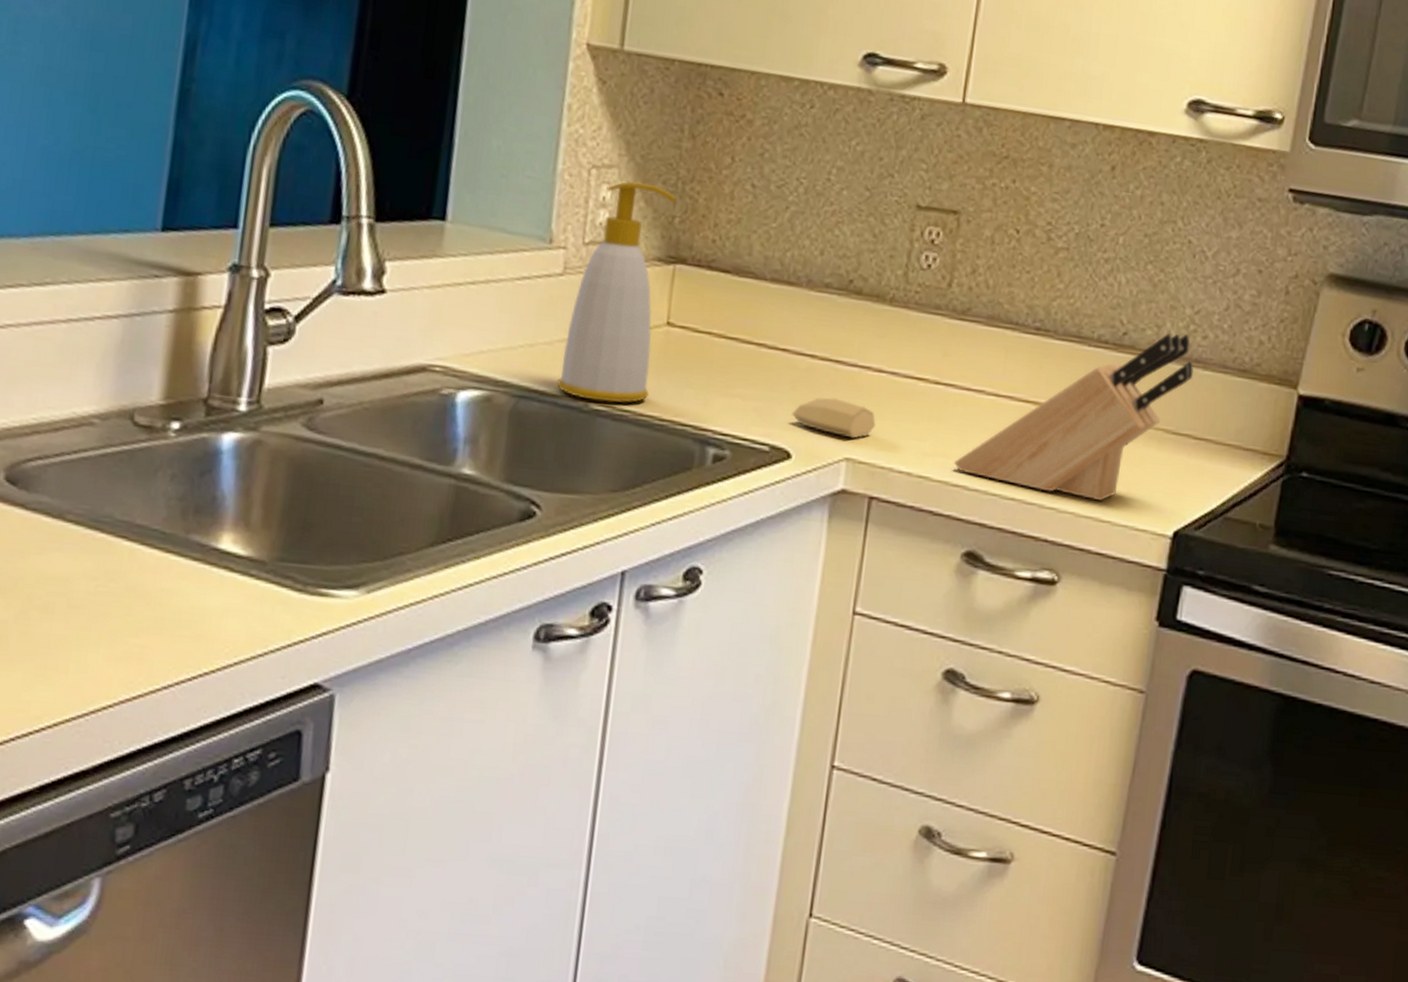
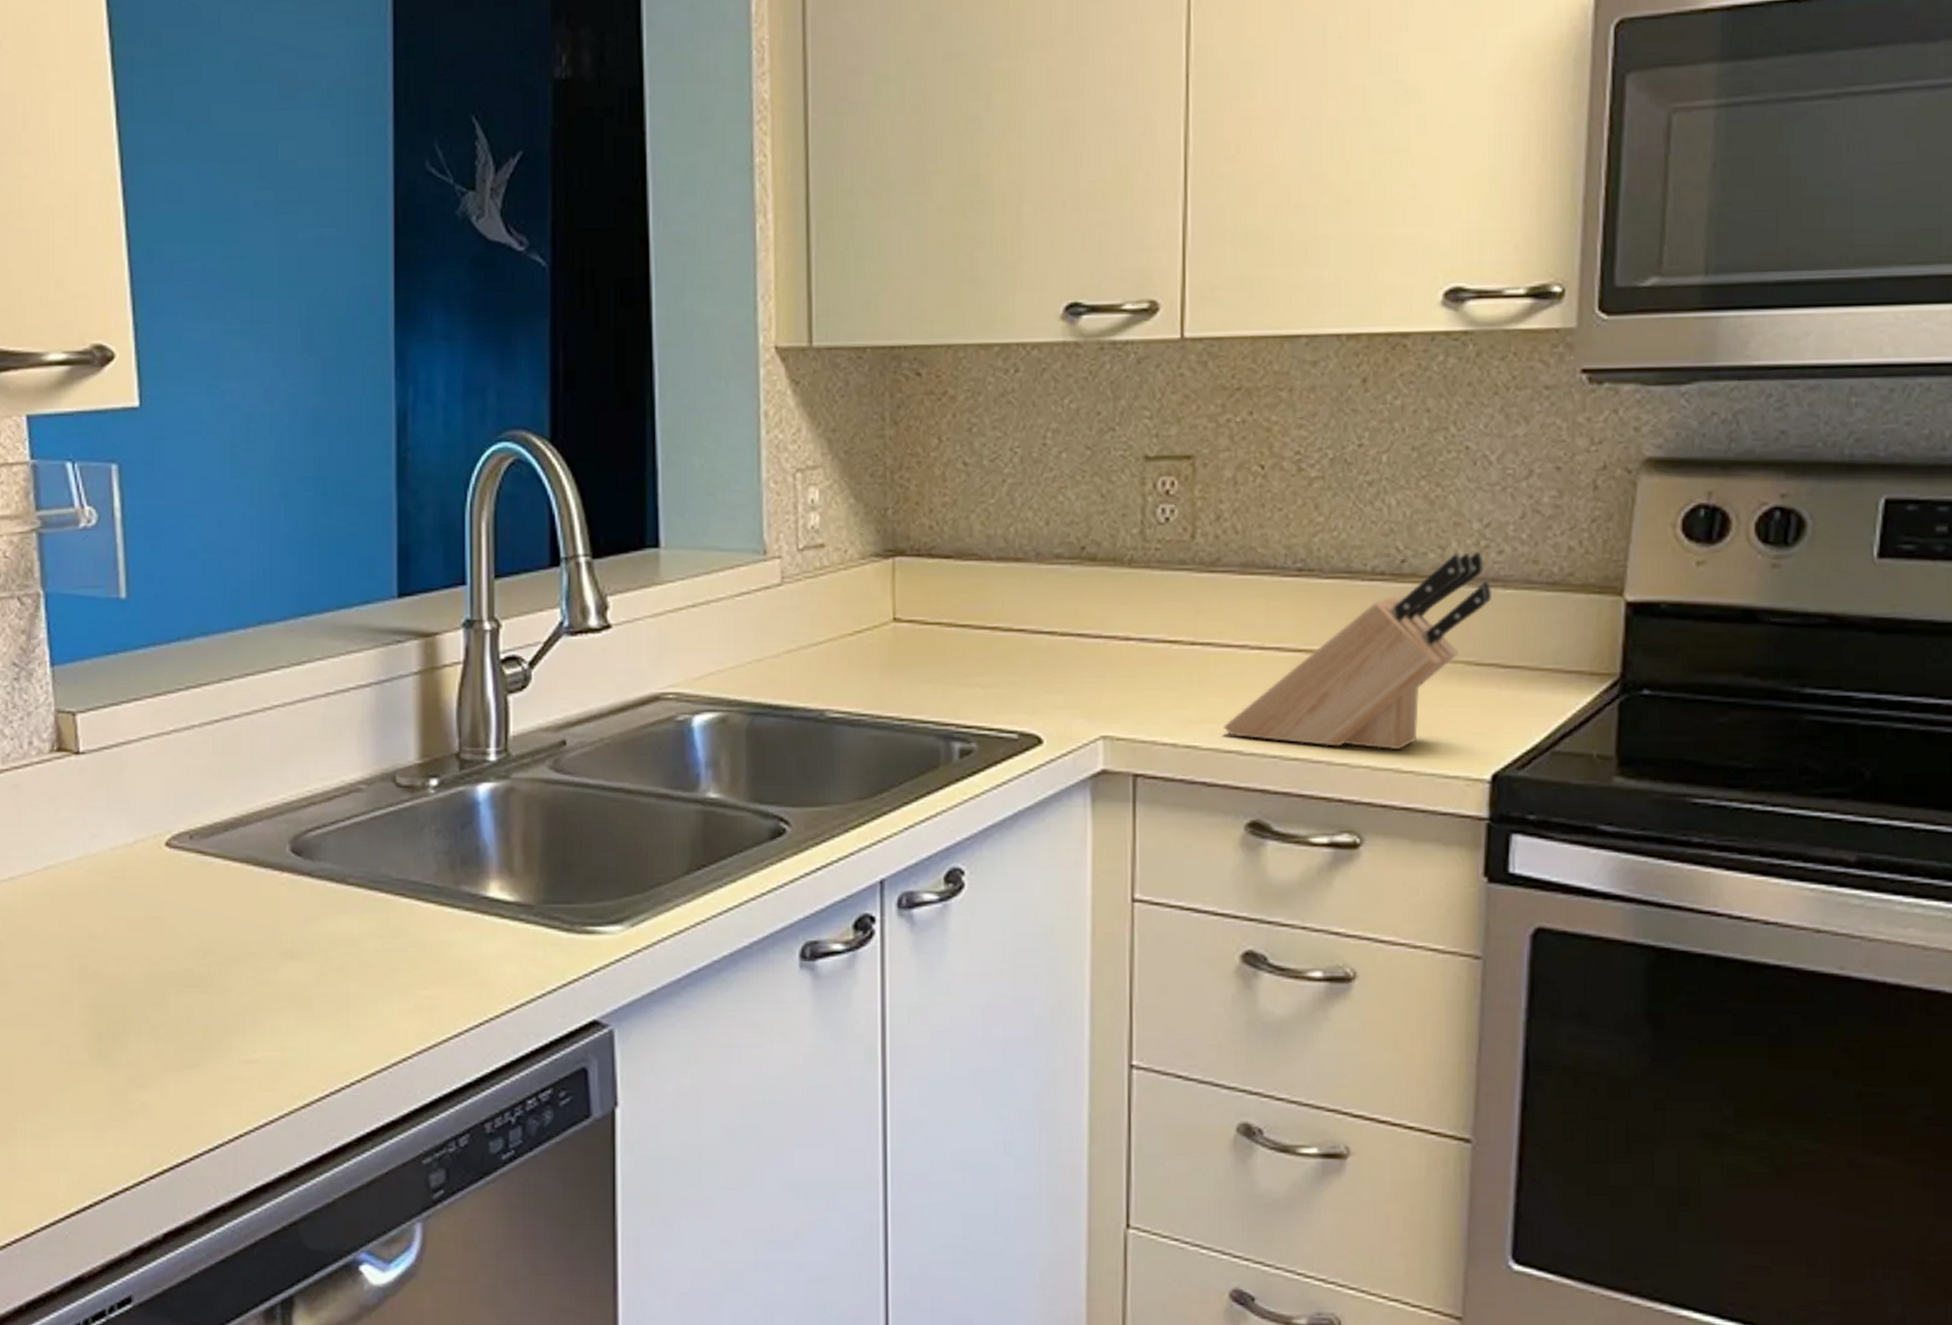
soap bottle: present [556,181,677,403] -> none [789,479,886,708]
soap bar: present [791,397,876,439] -> none [1037,674,1130,715]

